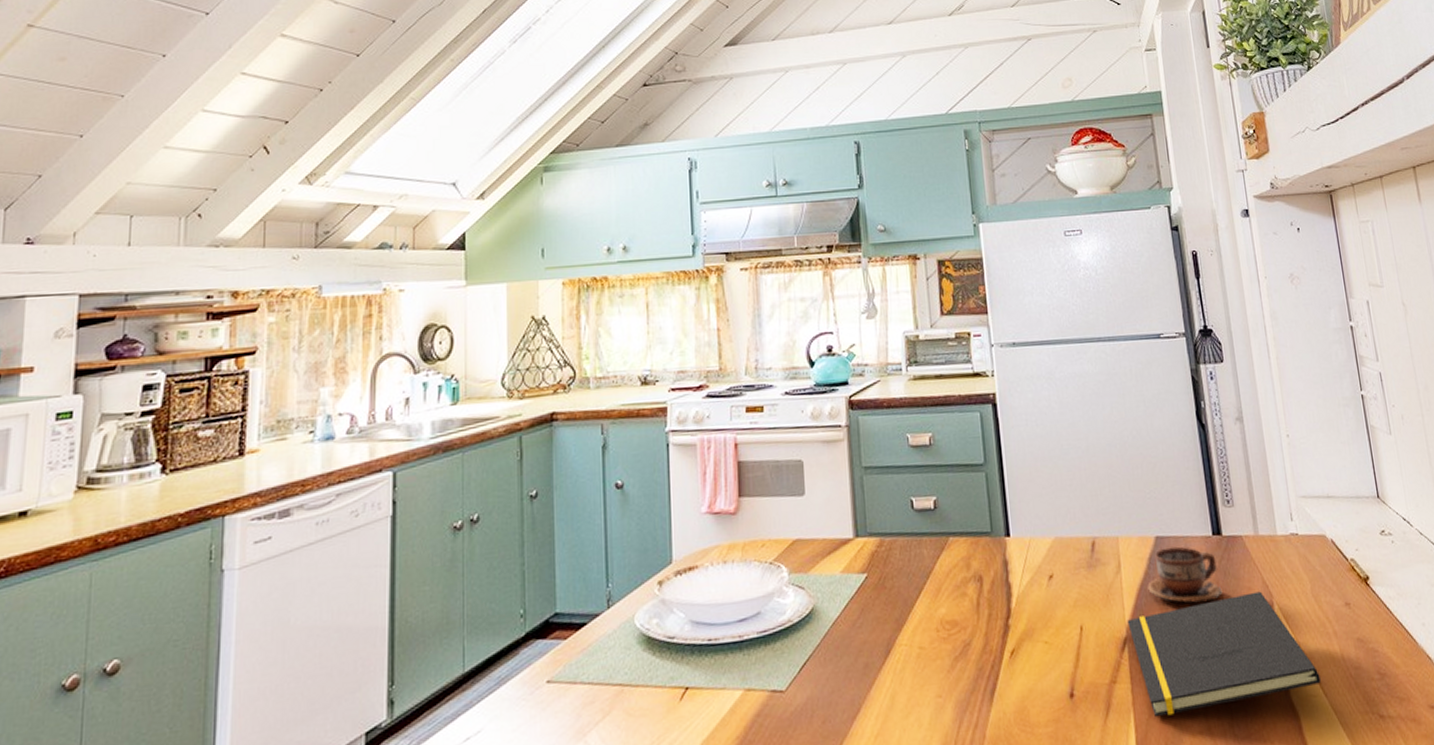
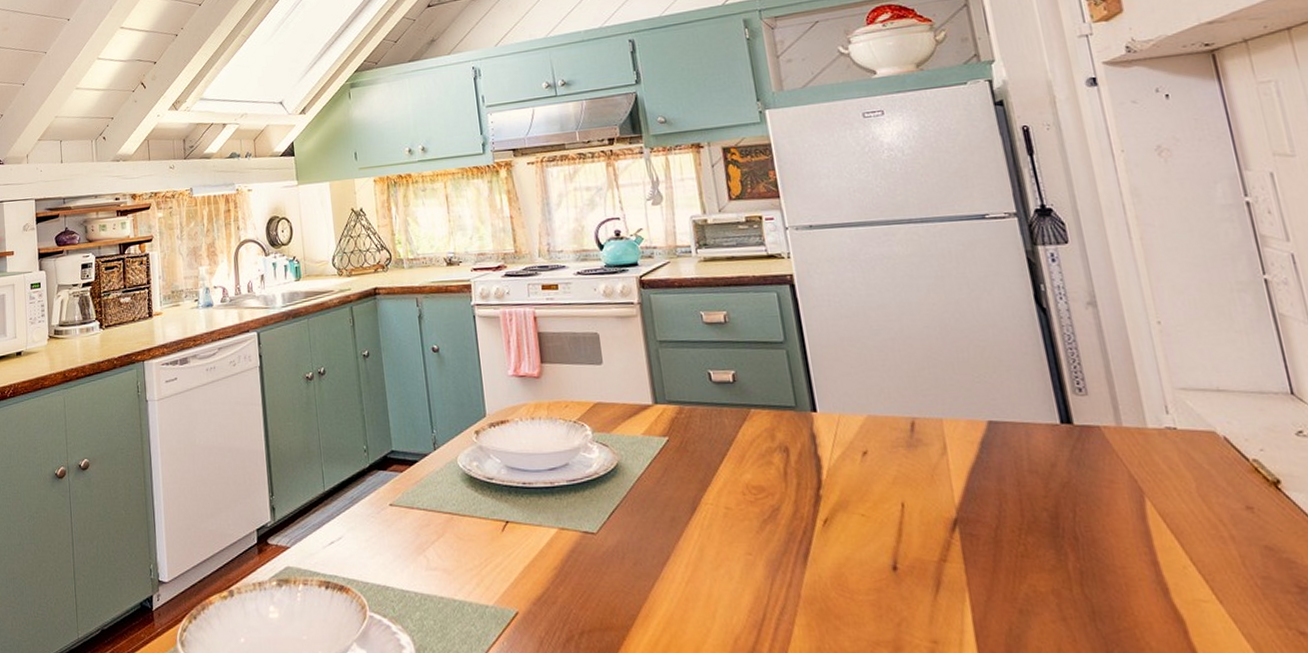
notepad: present [1127,591,1321,718] -> none [957,485,1213,601]
cup: present [1147,546,1223,604] -> none [980,432,1076,492]

